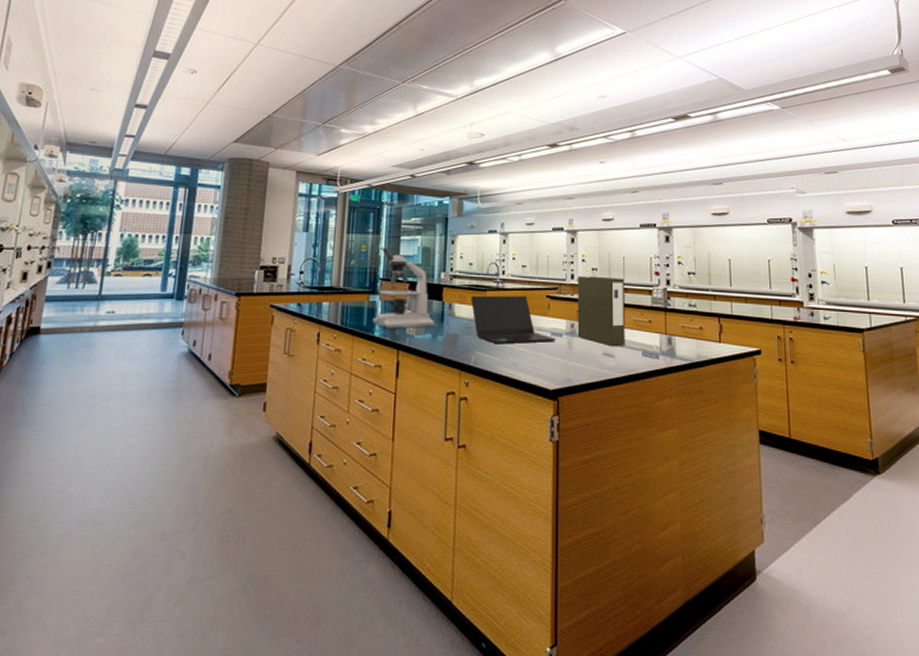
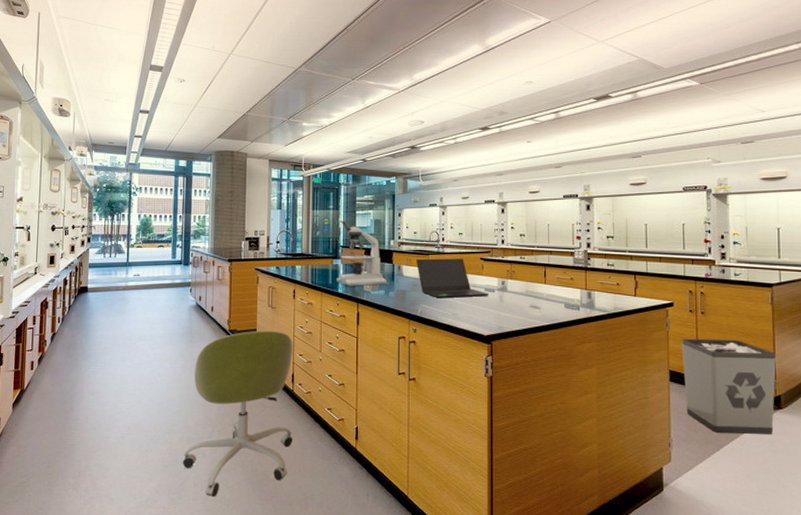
office chair: none [151,385,313,615] -> present [182,330,294,496]
binder: present [577,275,625,347] -> none [507,241,549,300]
recycling bin: none [770,392,873,505] -> present [681,338,776,434]

